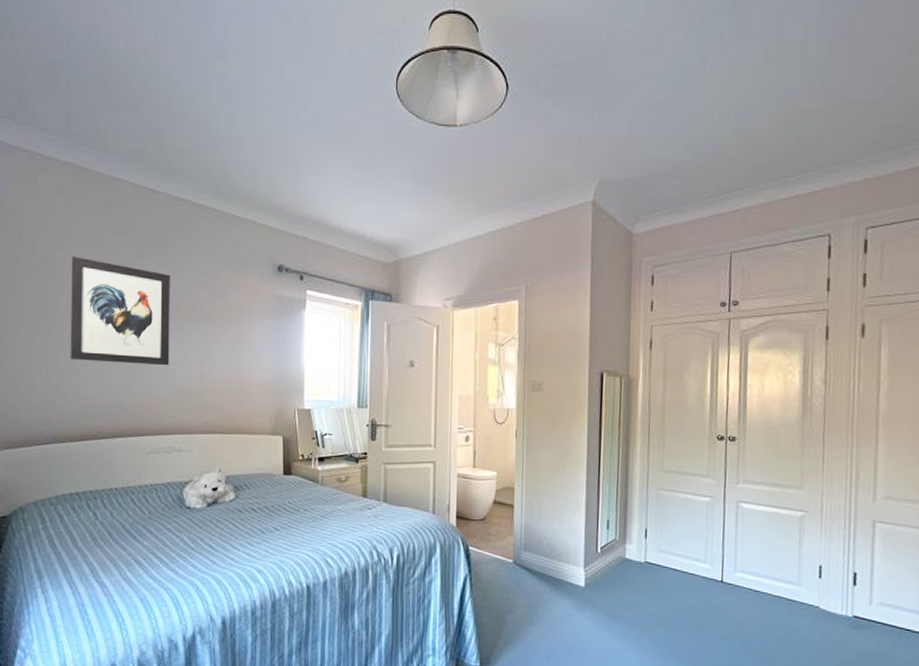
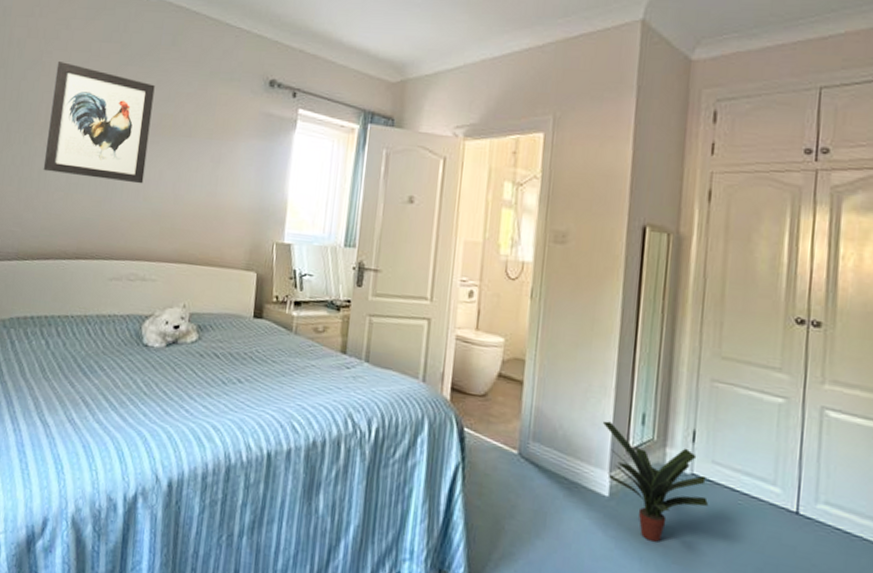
potted plant: none [577,529,659,616] -> present [602,420,709,542]

